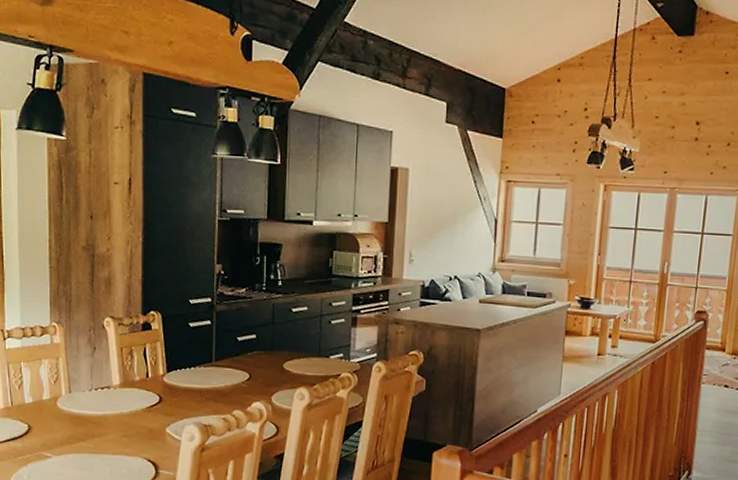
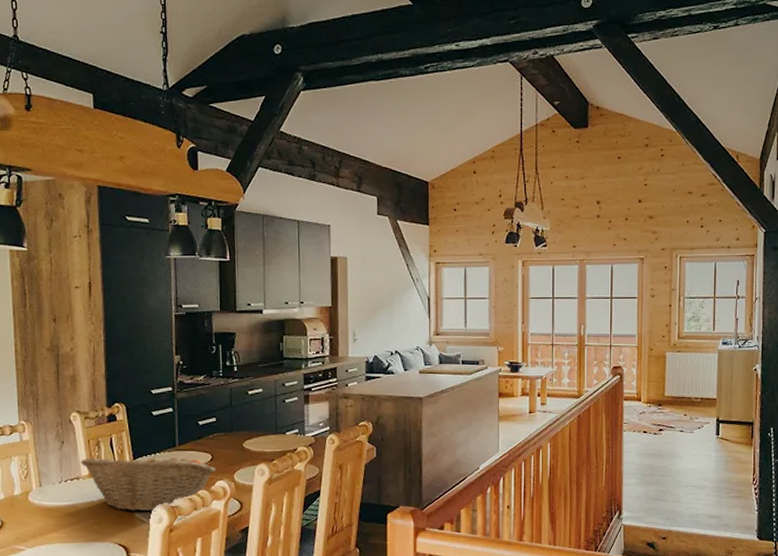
fruit basket: none [112,365,253,429] -> present [80,451,216,512]

